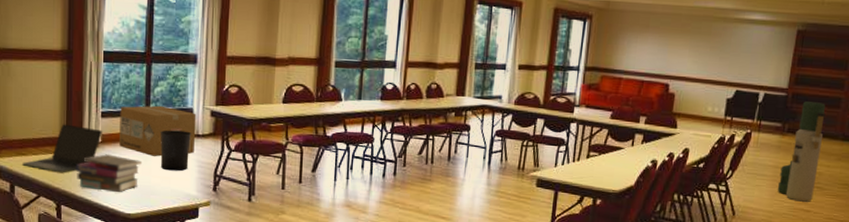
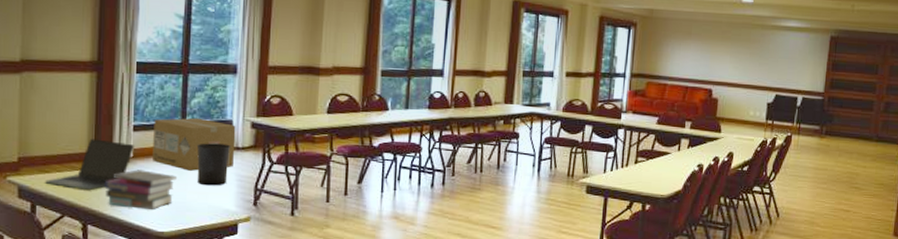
water cooler: present [777,101,826,202] -> none [818,105,860,202]

